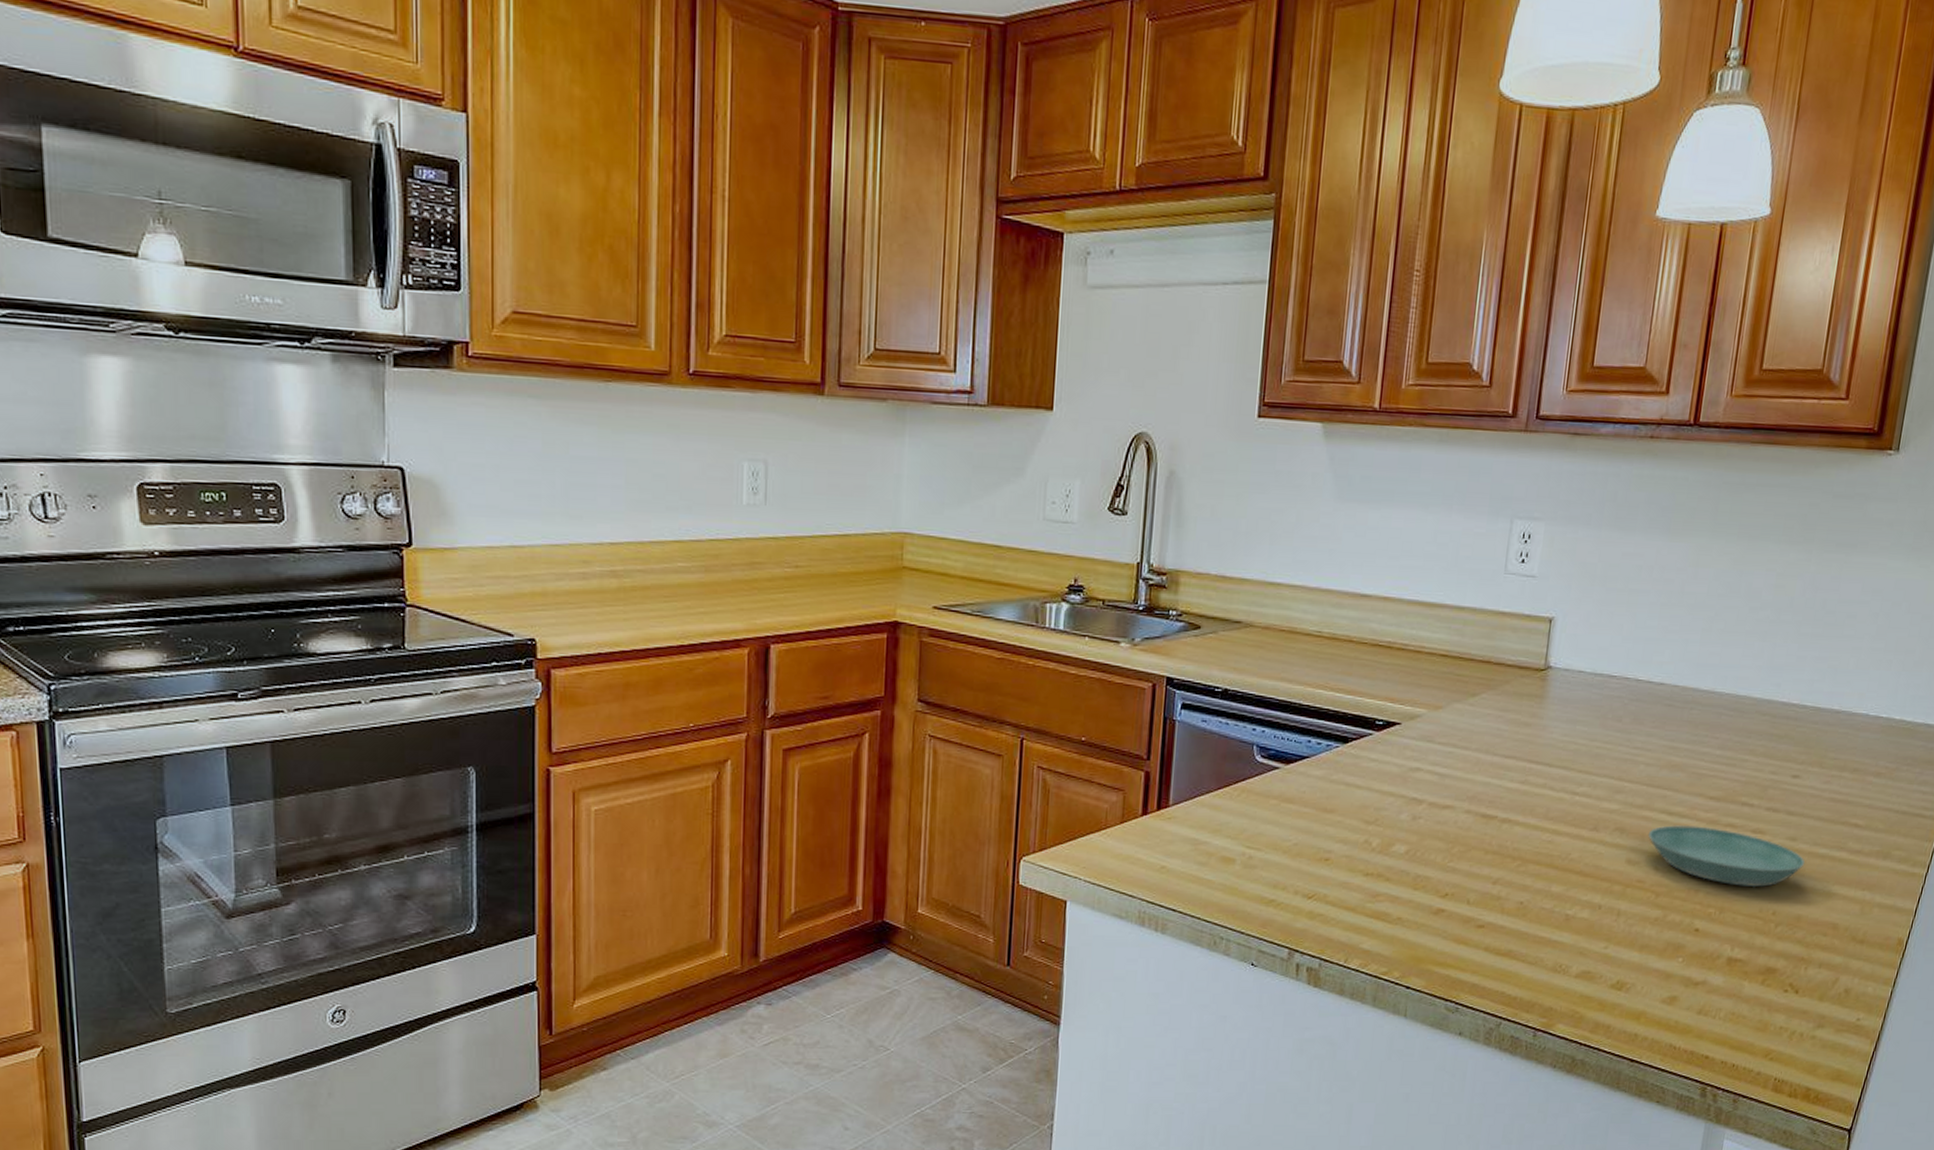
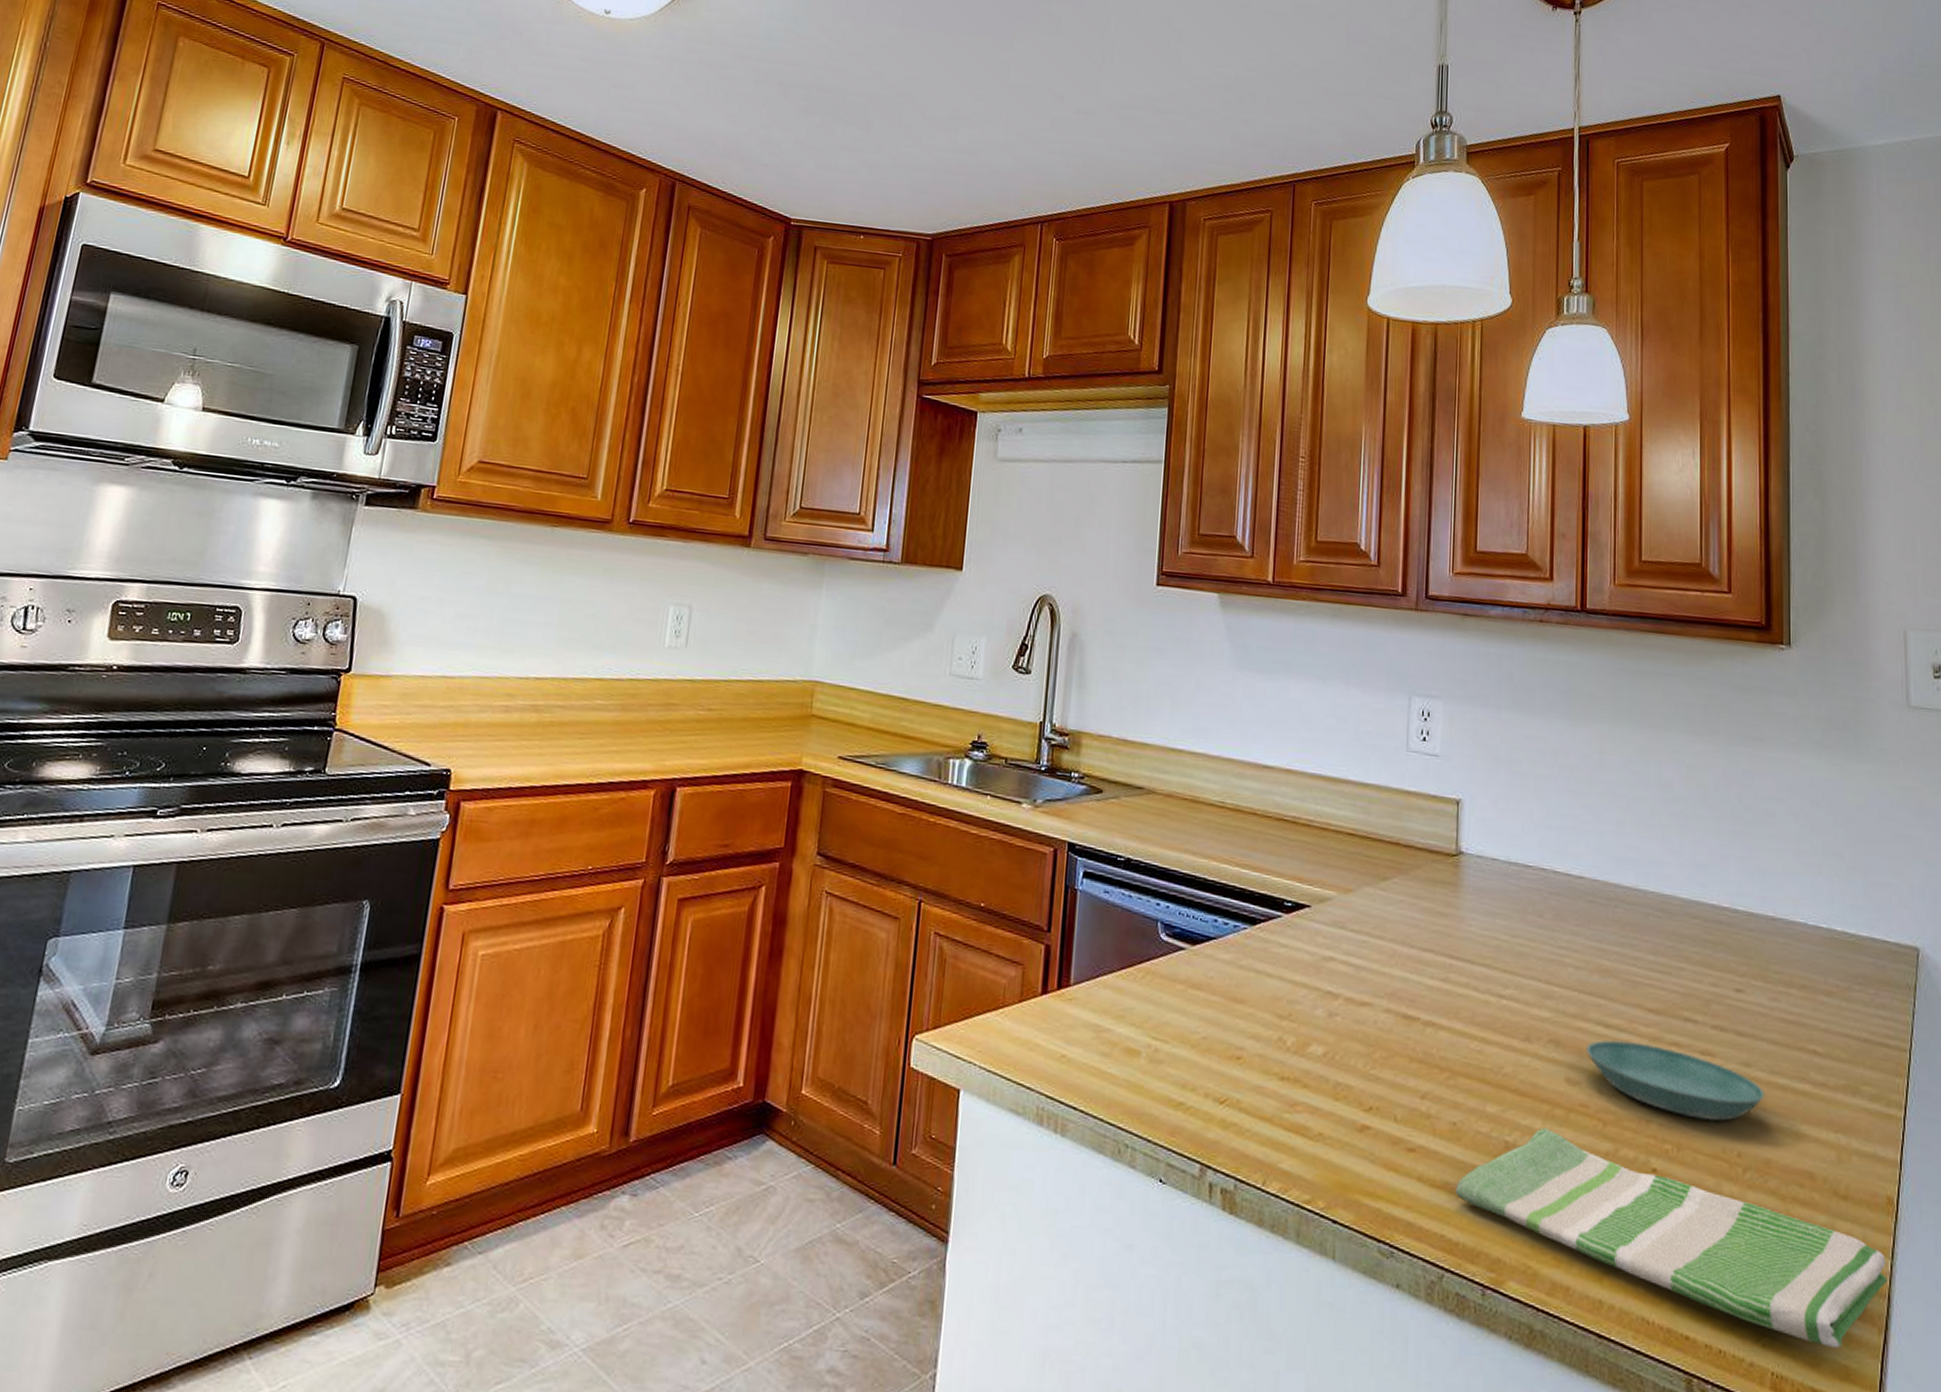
dish towel: none [1517,901,1888,1056] -> present [1454,1128,1888,1348]

